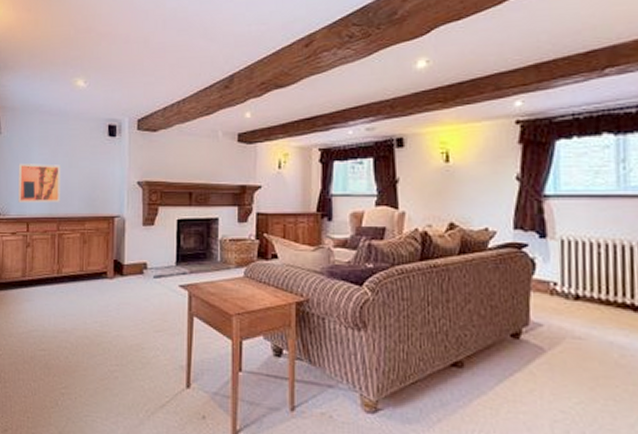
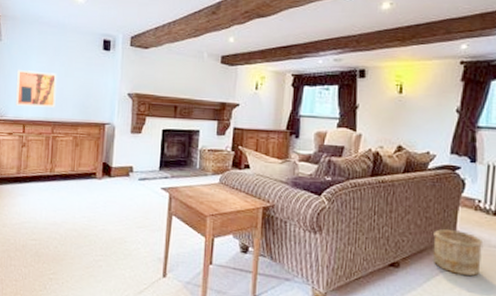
wooden bucket: none [502,320,565,376] -> present [433,229,484,276]

